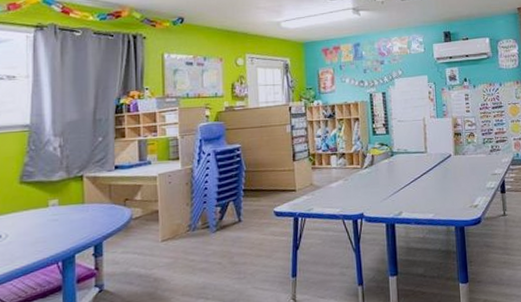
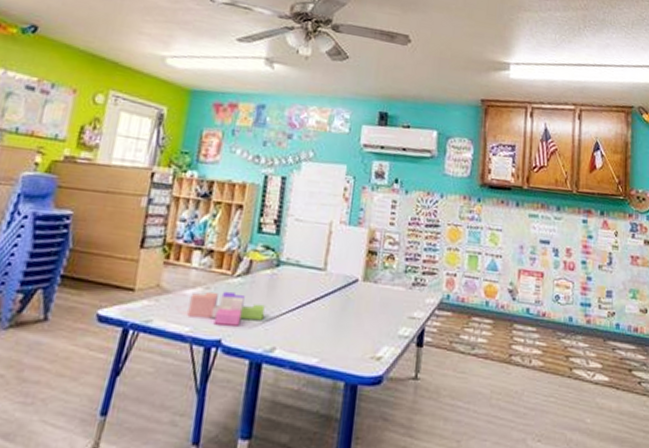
toy blocks: none [335,179,389,204] -> present [187,291,265,326]

